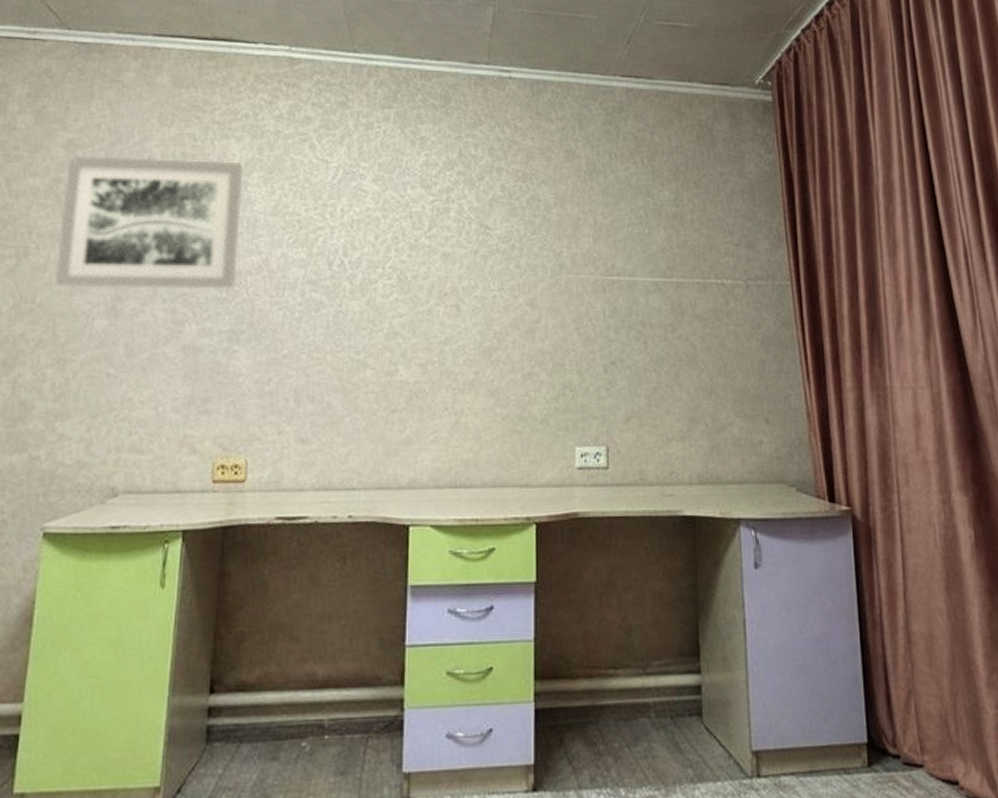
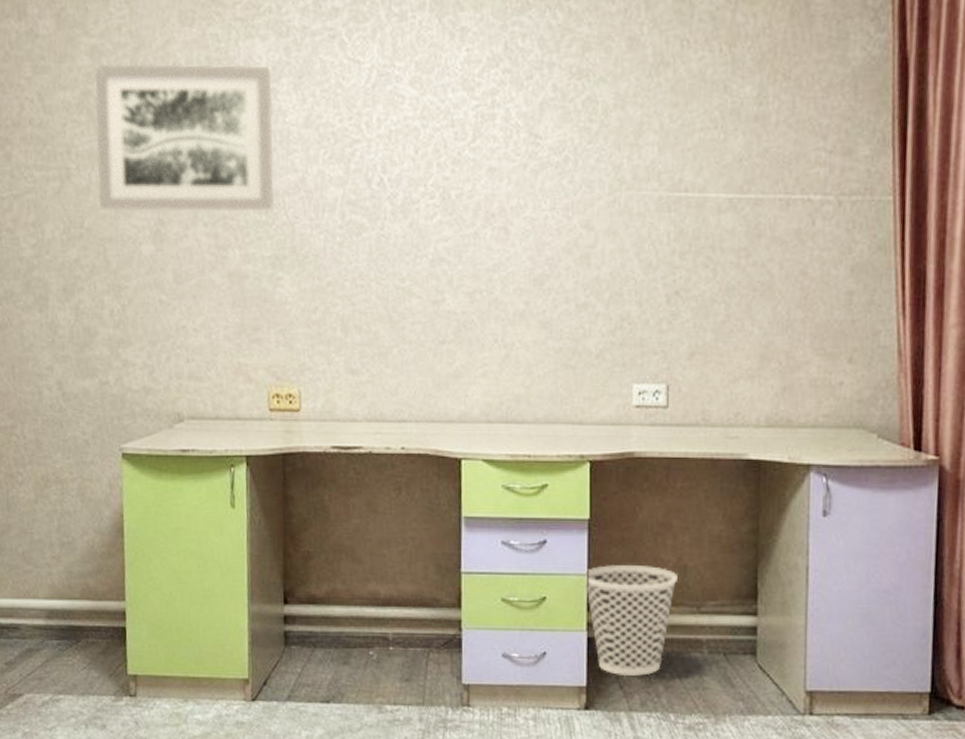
wastebasket: none [532,627,623,750] -> present [586,565,677,677]

